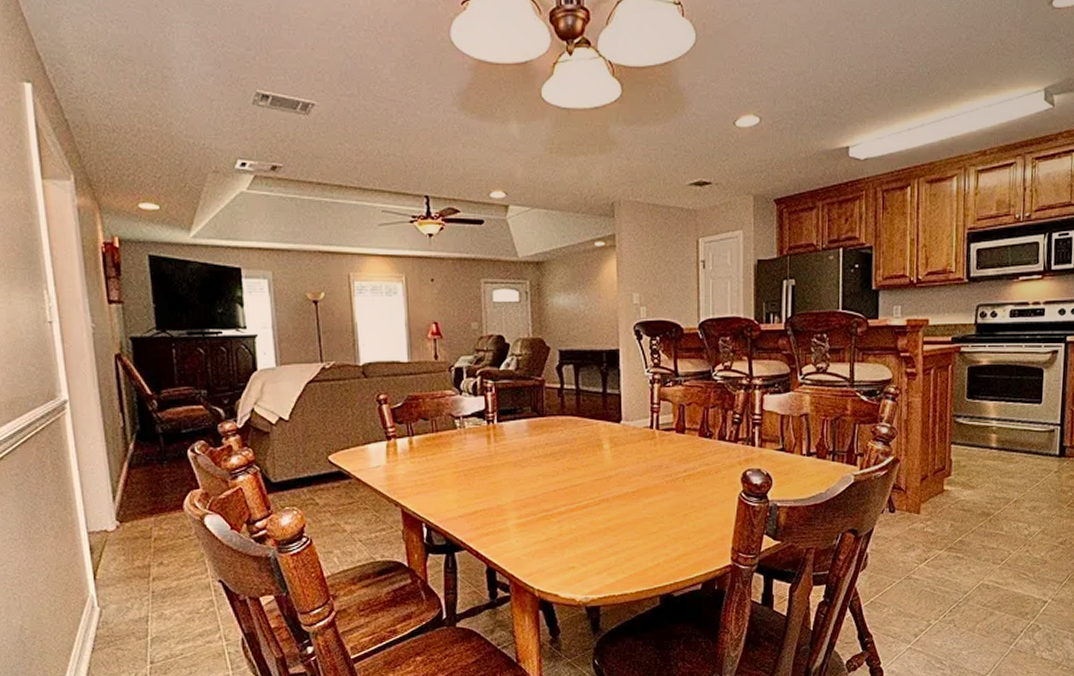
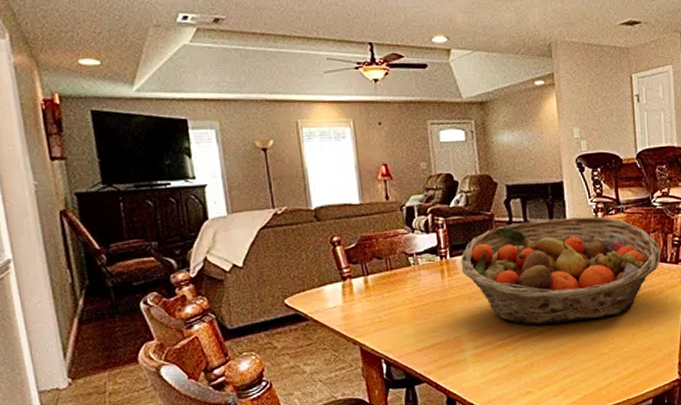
fruit basket: none [508,387,720,498] -> present [460,216,661,325]

